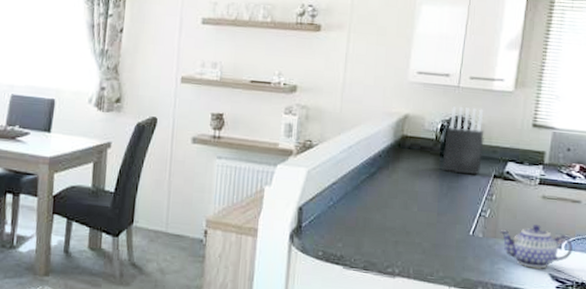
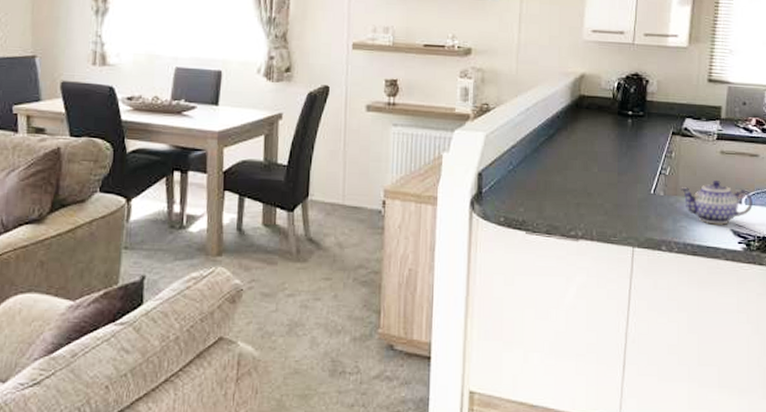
knife block: present [442,106,484,175] -> none [620,64,661,133]

